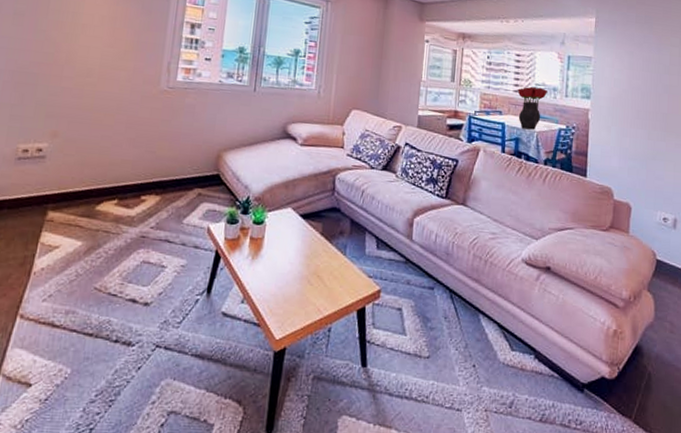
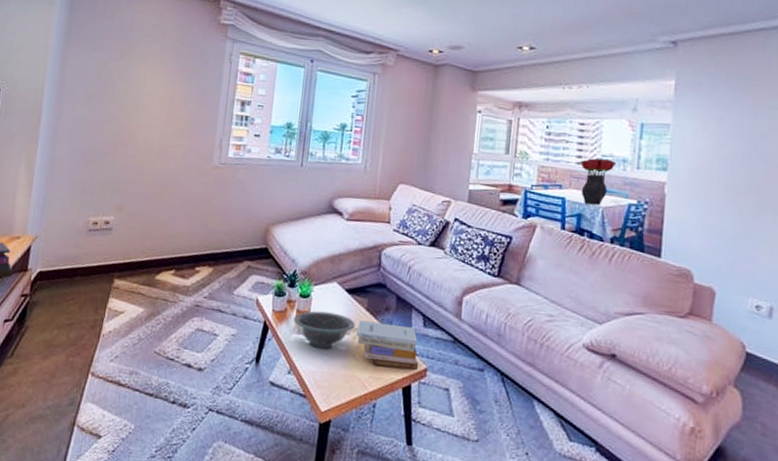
decorative bowl: none [247,237,310,276] -> present [294,311,355,349]
books: none [311,245,372,292] -> present [356,320,418,370]

